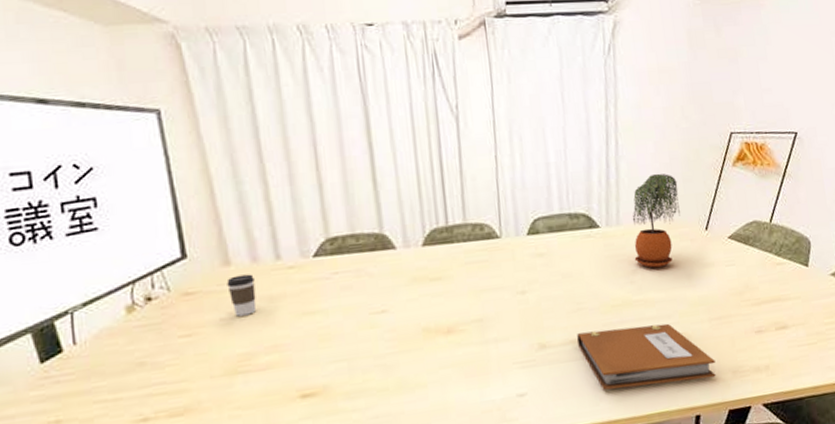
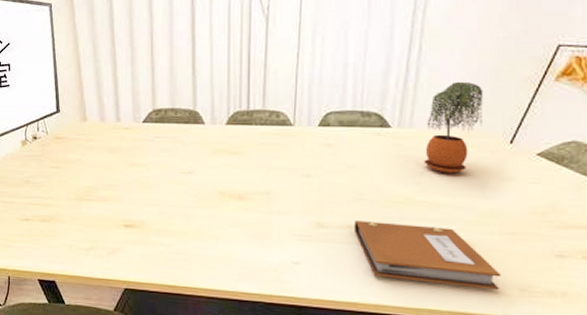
coffee cup: present [226,274,257,317] -> none [83,129,101,159]

